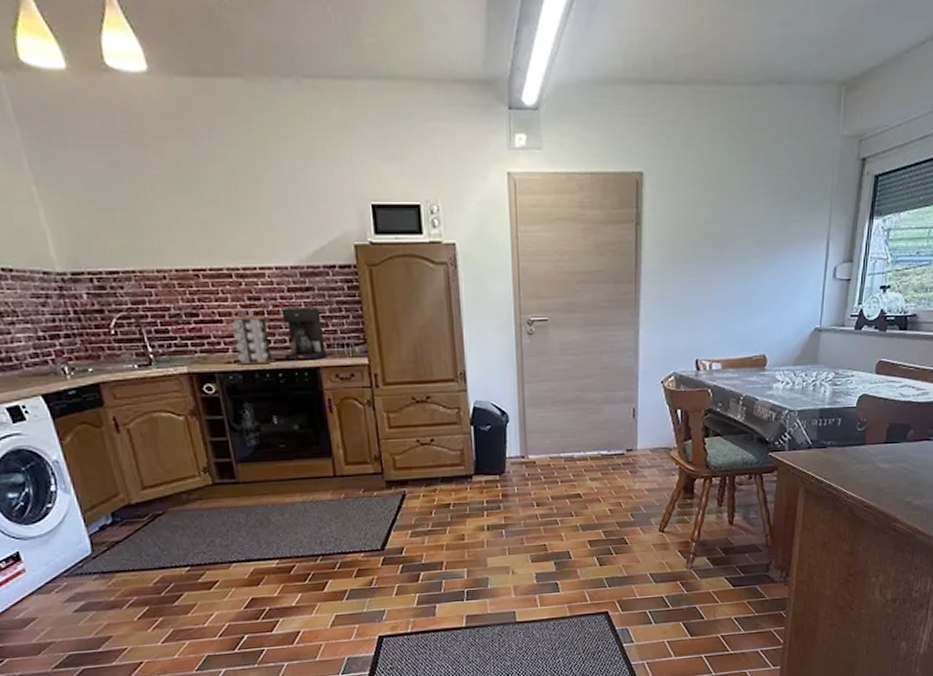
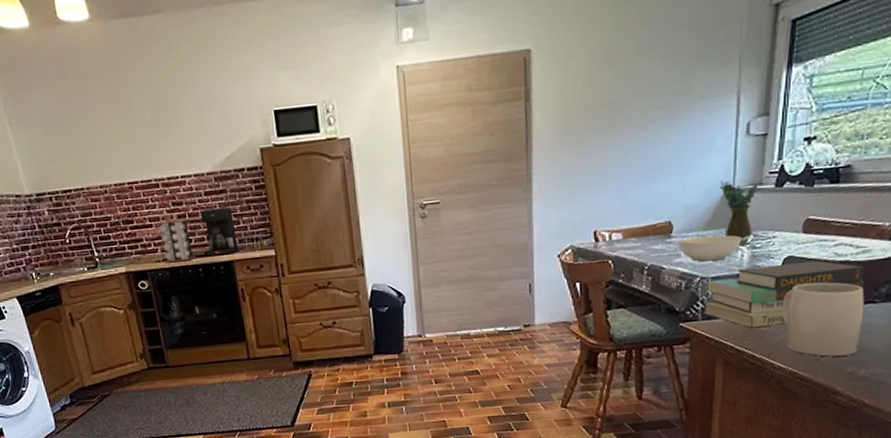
bowl: none [771,371,826,395] -> present [678,235,742,262]
books: none [790,400,923,460] -> present [703,261,865,328]
vase: none [808,320,841,383] -> present [719,181,758,247]
mug: none [855,419,922,488] -> present [781,282,865,357]

